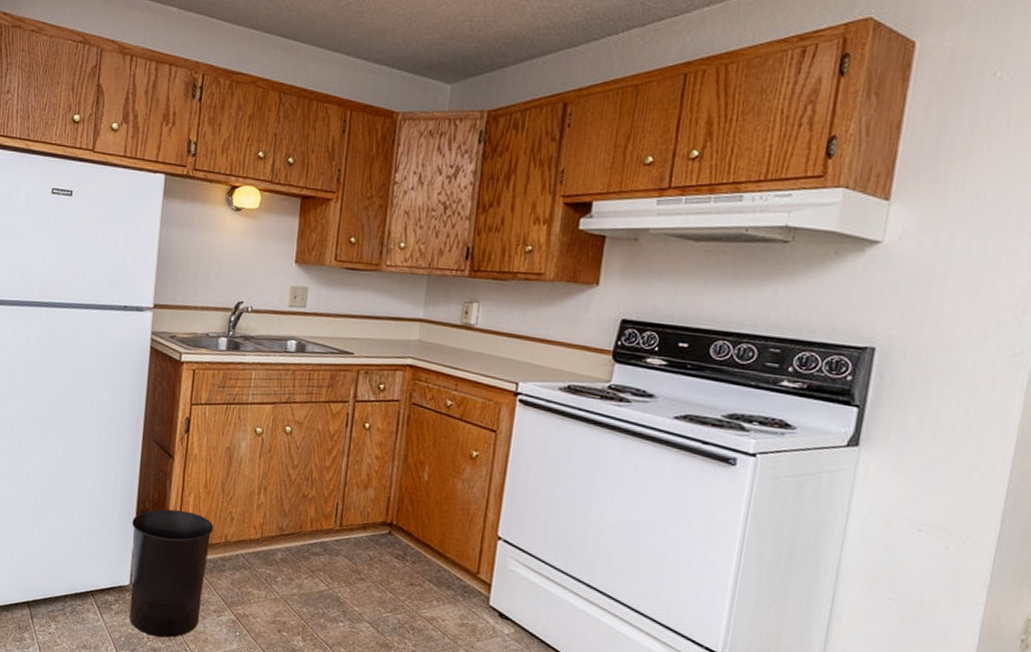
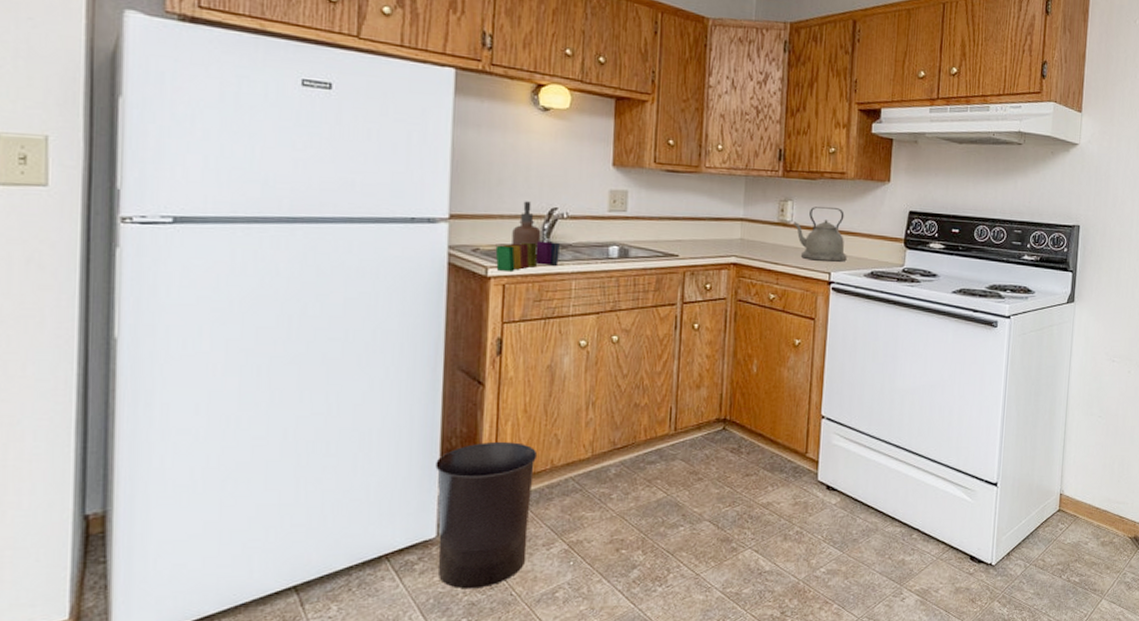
sponge: none [188,332,245,359] -> present [495,241,561,273]
soap dispenser: none [203,294,228,350] -> present [512,201,541,260]
kettle: none [477,310,539,372] -> present [793,207,847,263]

